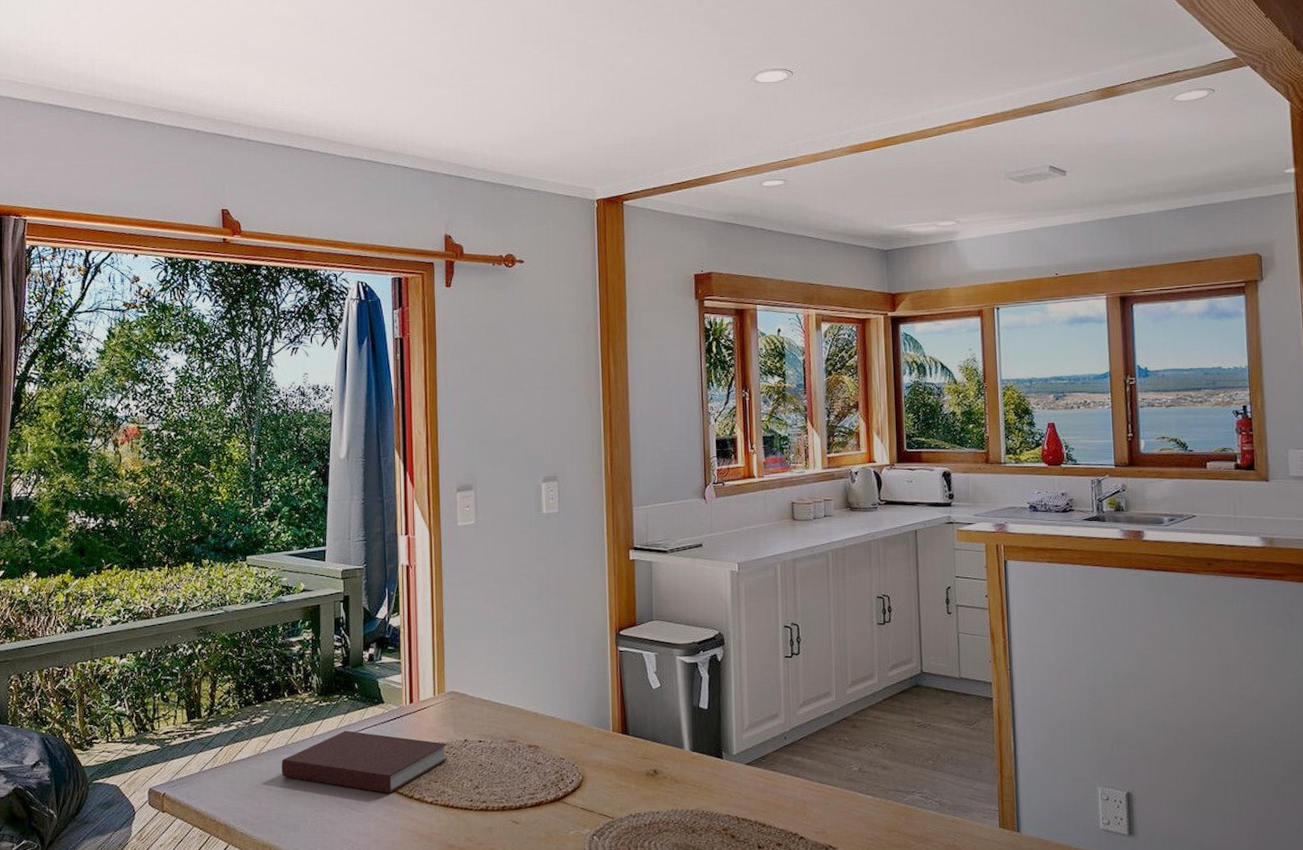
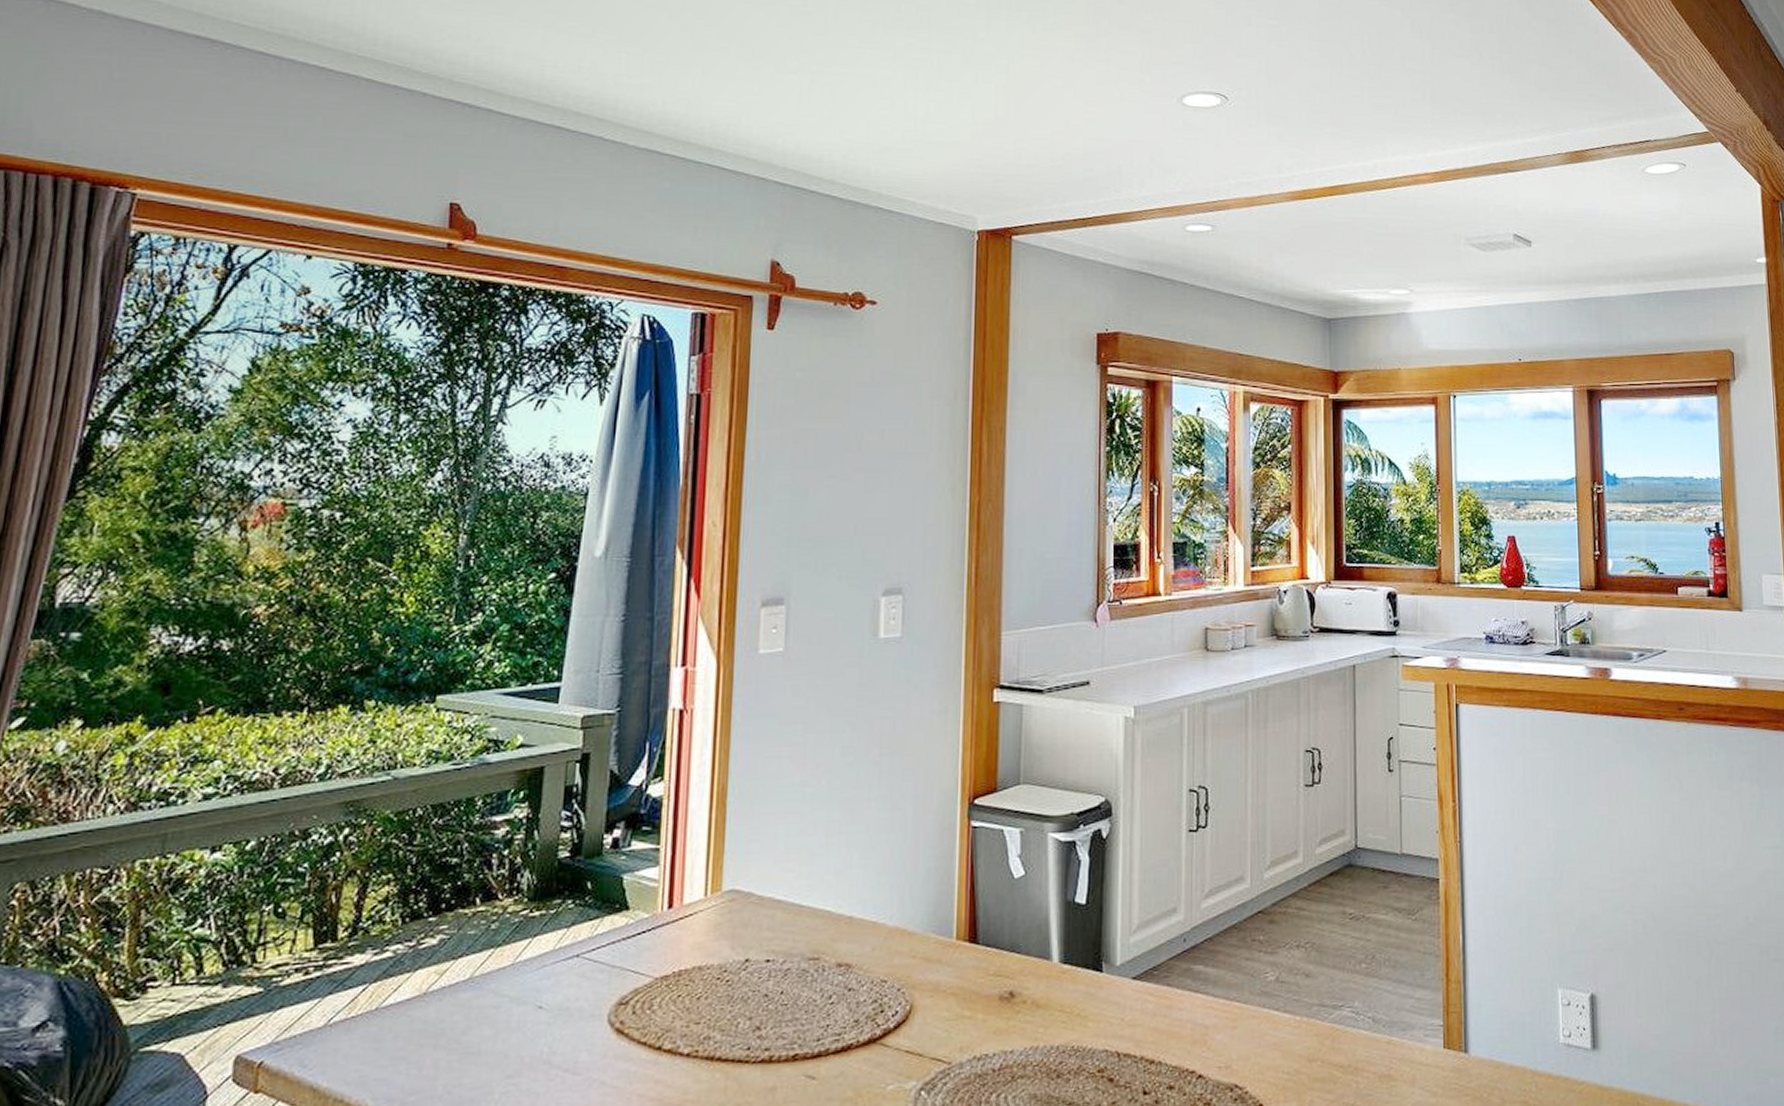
notebook: present [281,730,448,794] -> none [459,952,720,1045]

